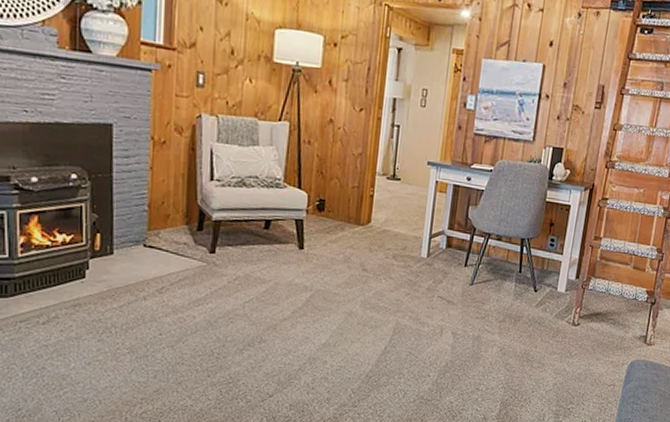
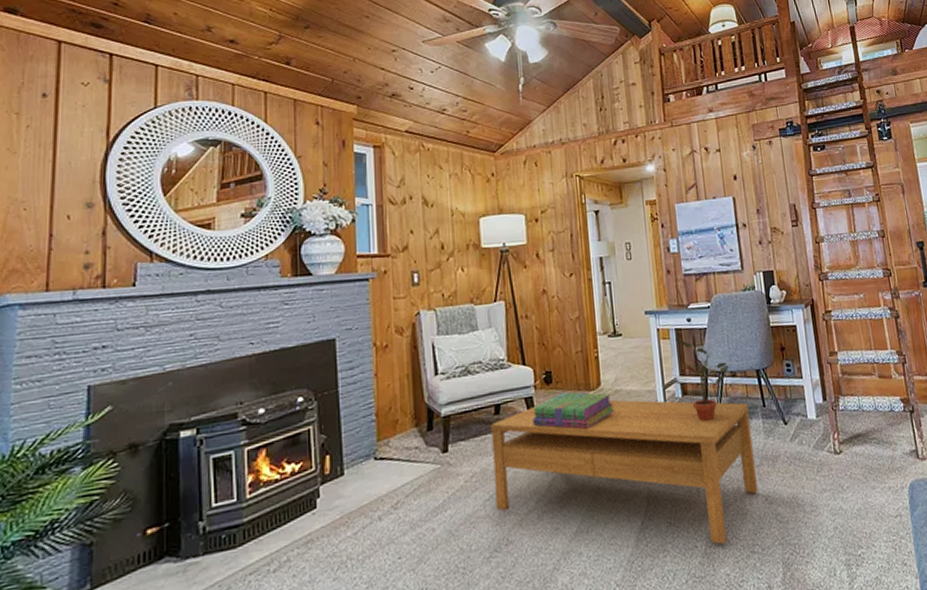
coffee table: none [254,228,506,378] -> present [491,400,758,544]
stack of books: none [299,222,381,259] -> present [532,392,615,429]
potted plant: none [452,194,496,275] -> present [675,338,729,422]

